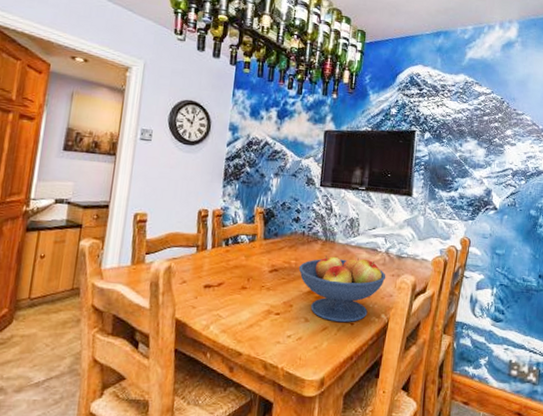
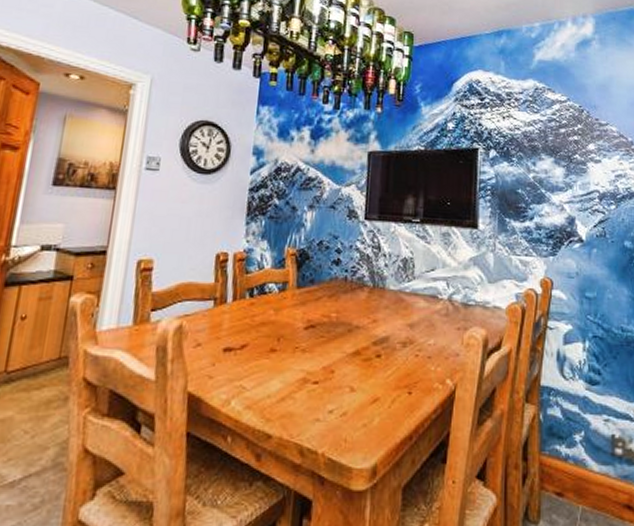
fruit bowl: present [298,254,386,323] -> none [340,304,450,392]

